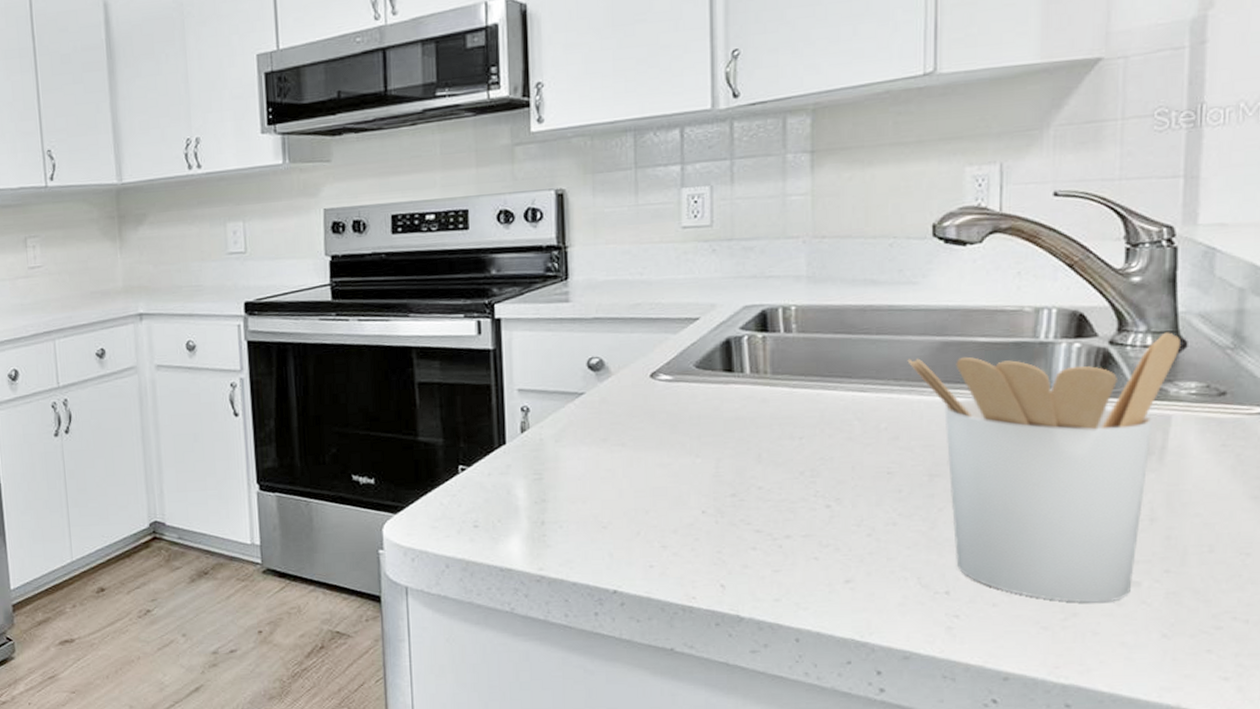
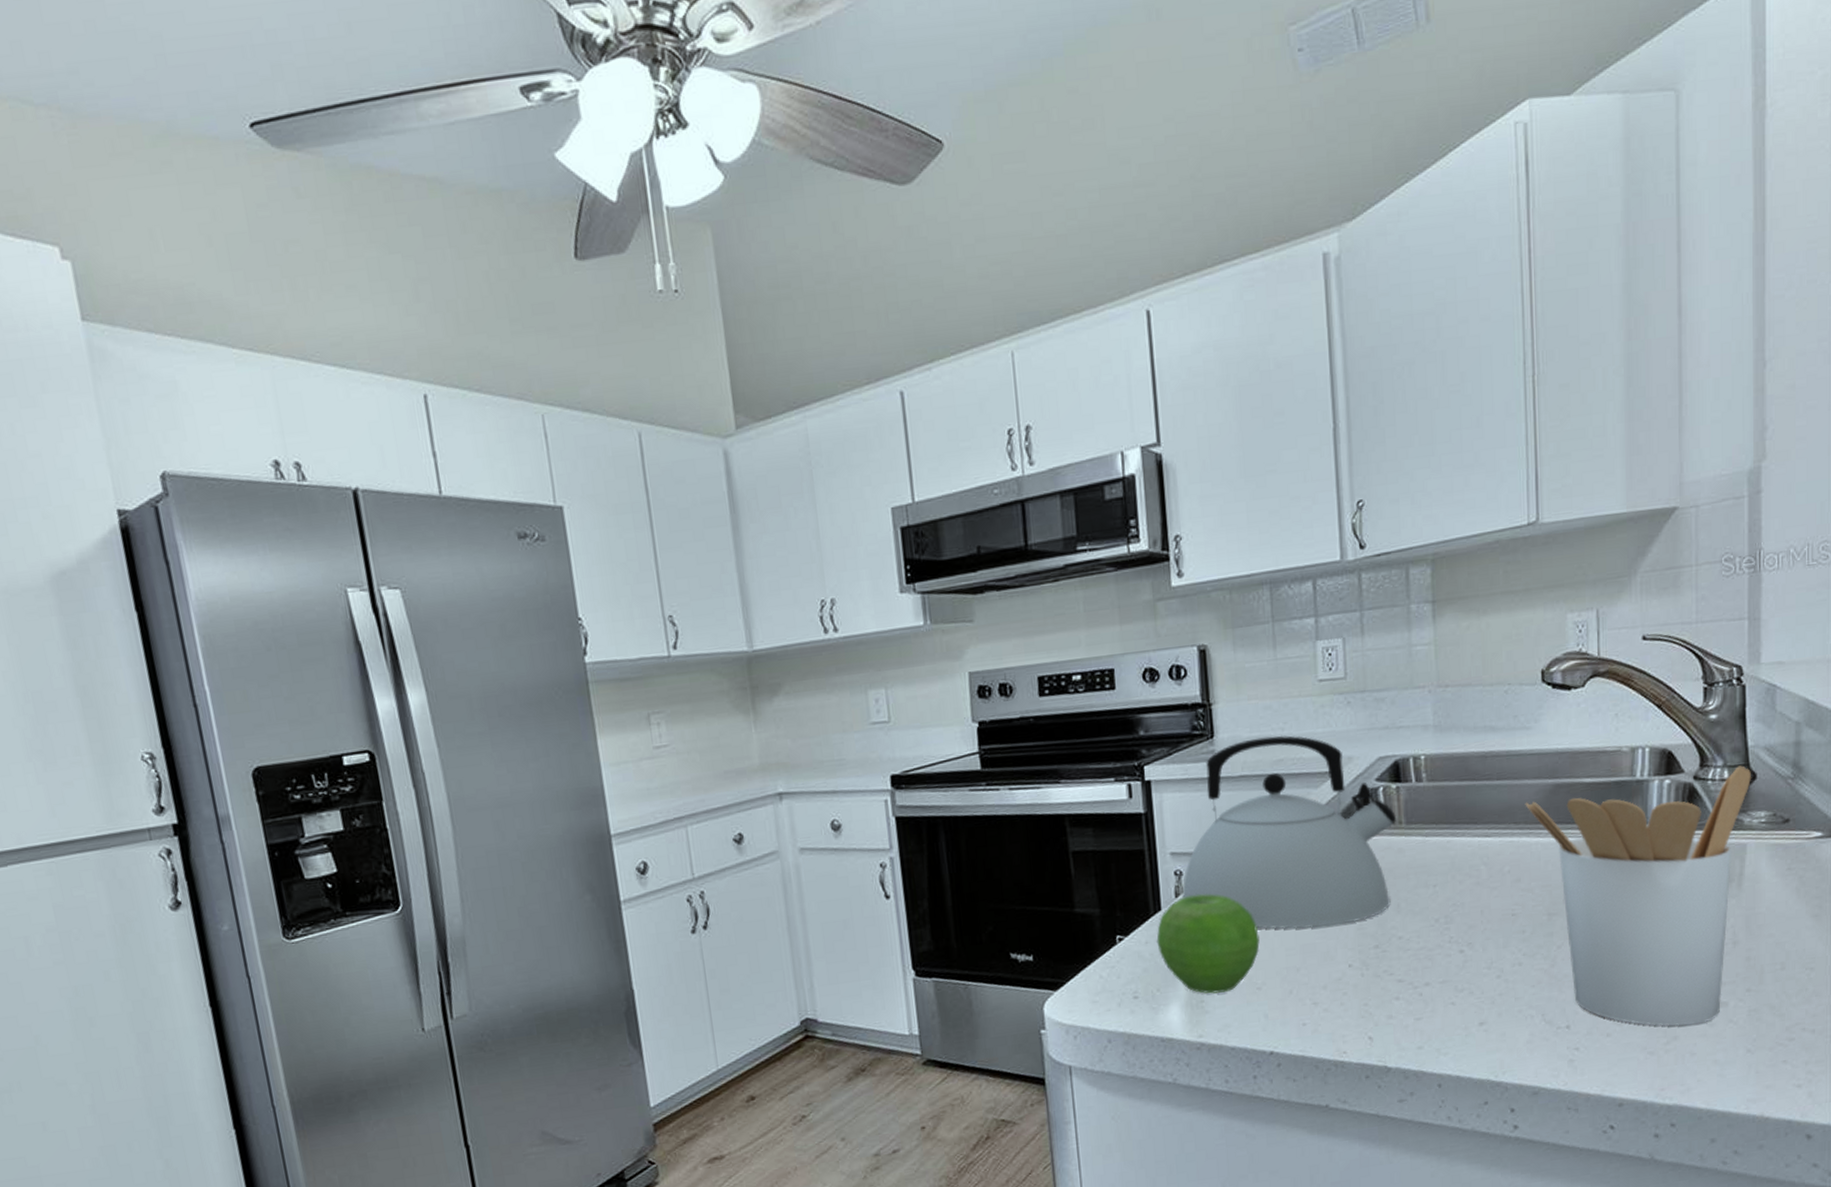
fruit: none [500,431,607,529] -> present [1156,894,1260,994]
kettle: none [528,280,761,472] -> present [1182,735,1396,929]

